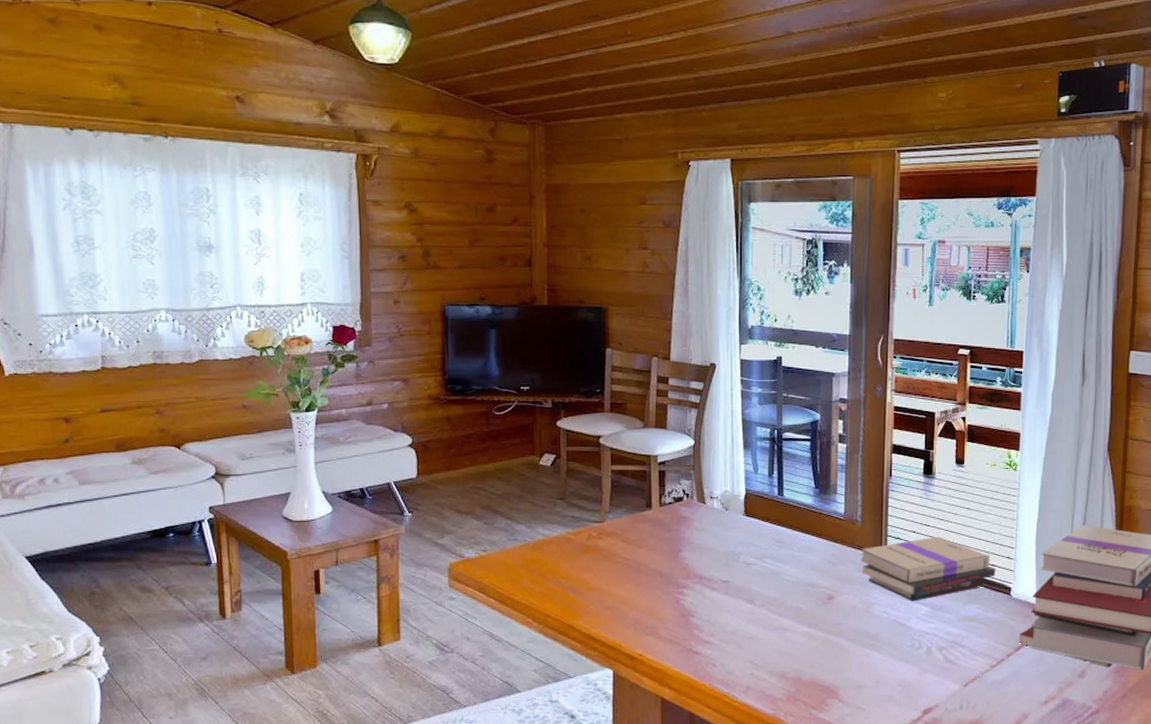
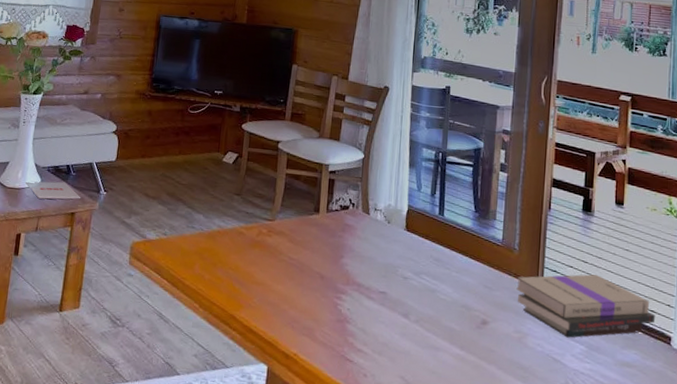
magazine: none [313,507,383,529] -> present [25,181,81,200]

